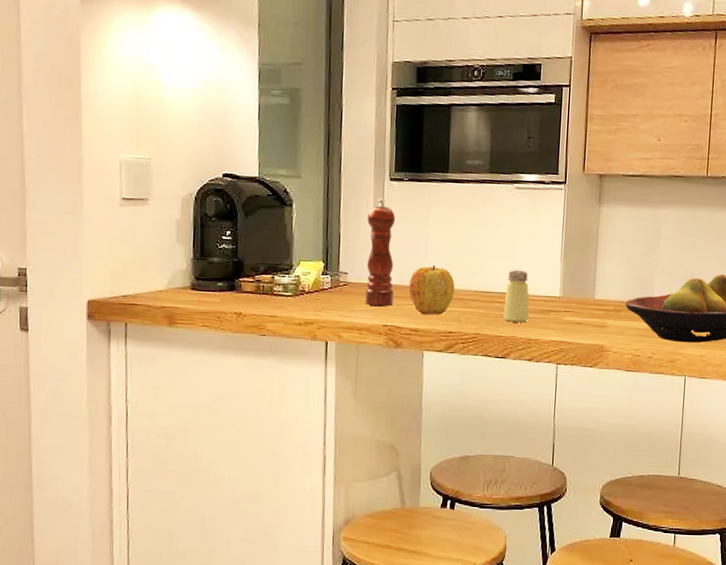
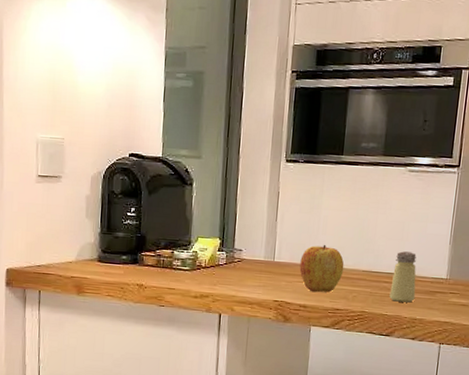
pepper mill: present [365,198,396,306] -> none [257,179,290,282]

